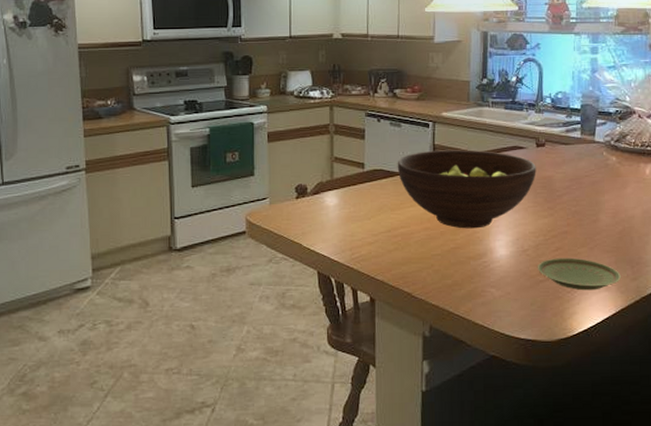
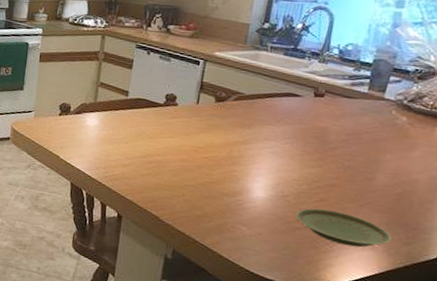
fruit bowl: present [397,150,536,229] -> none [161,87,311,168]

